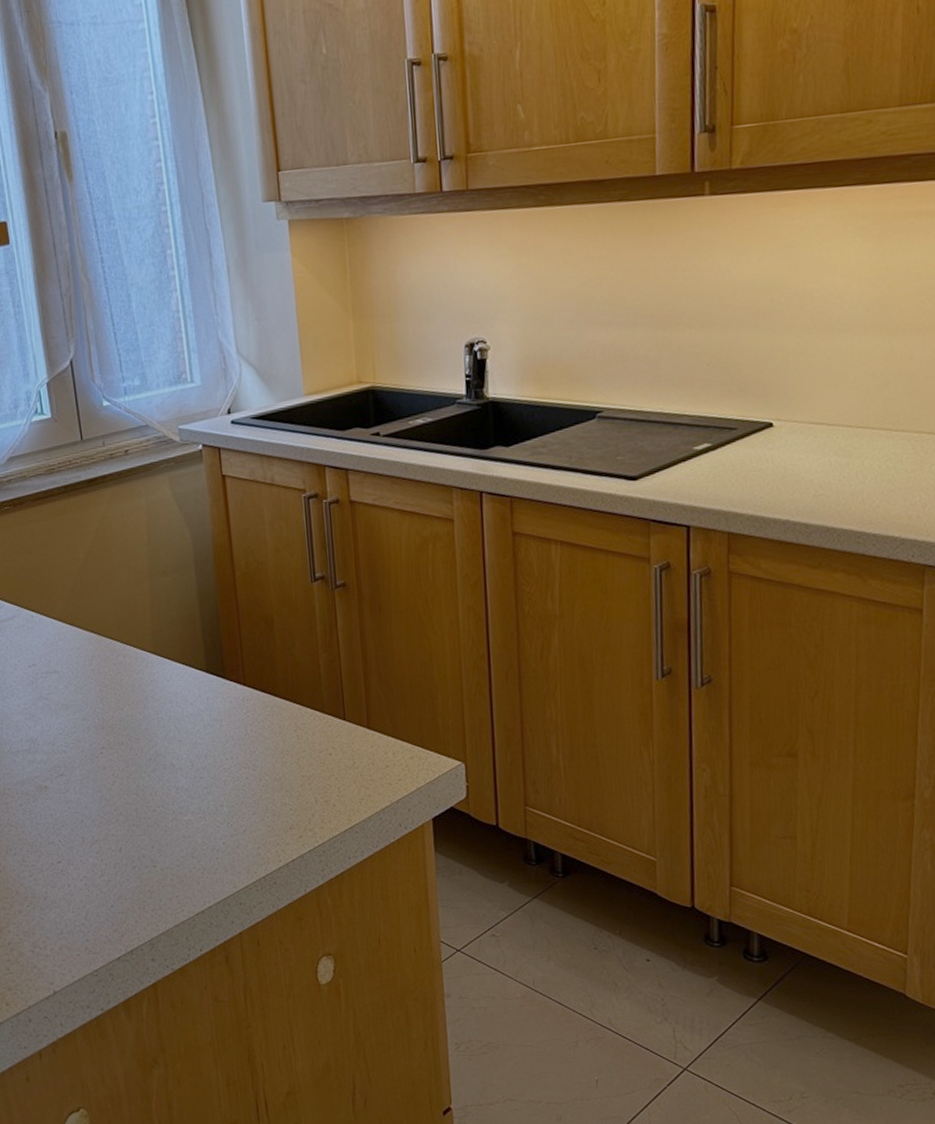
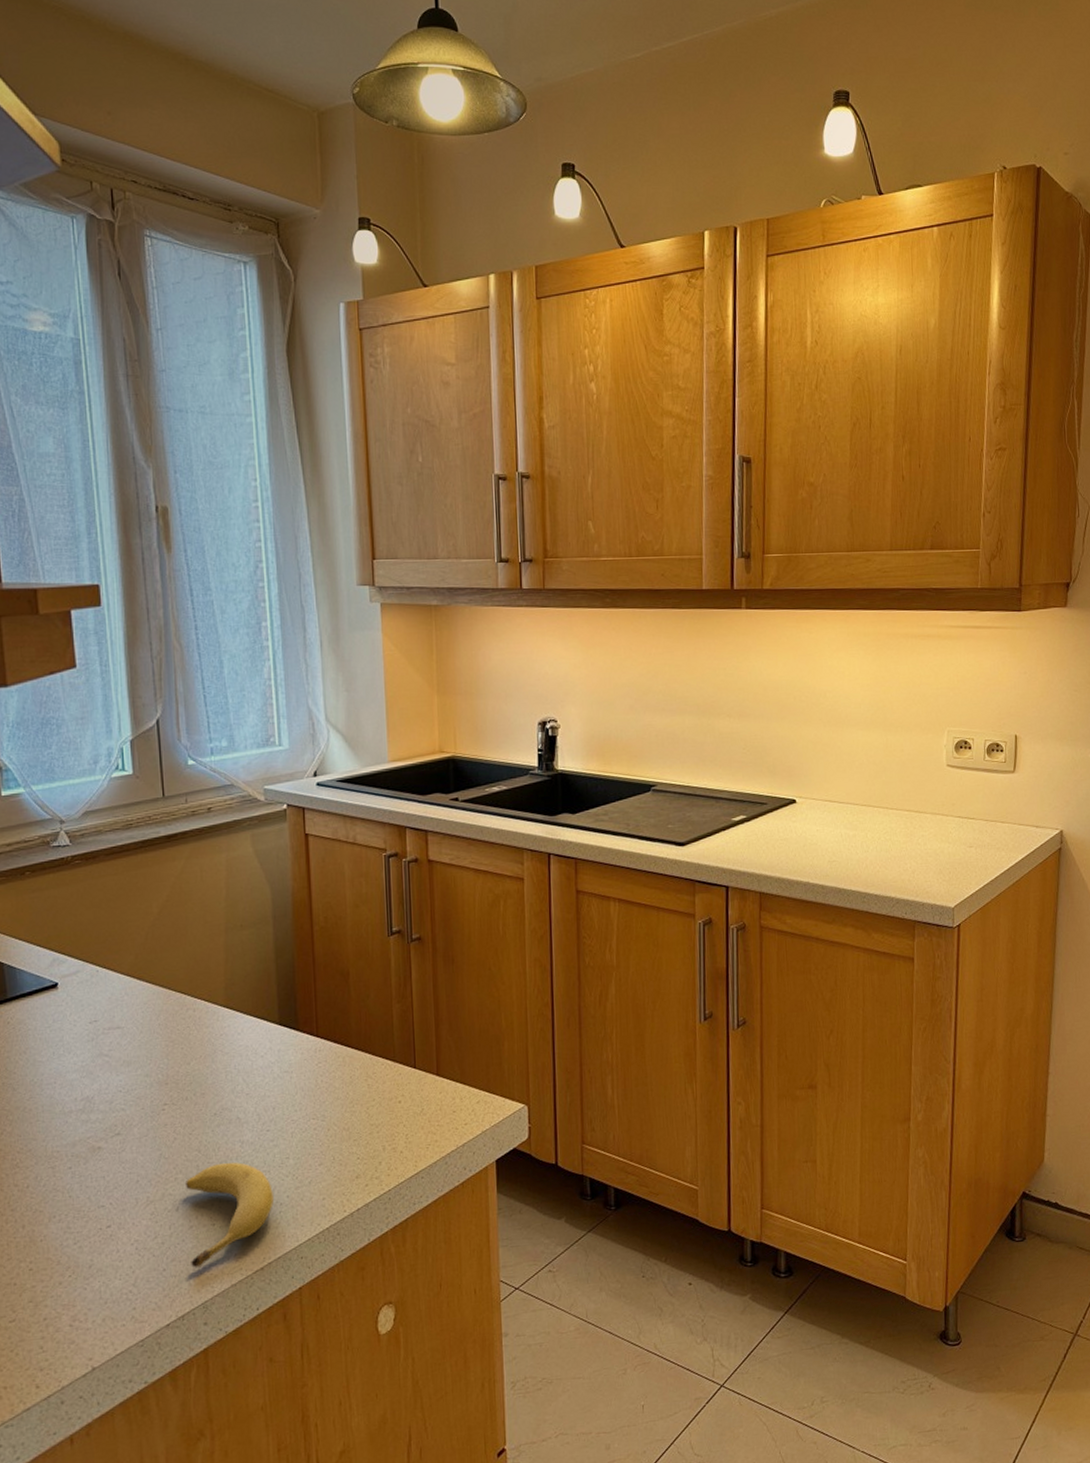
fruit: none [125,807,211,907] -> present [184,1162,274,1268]

